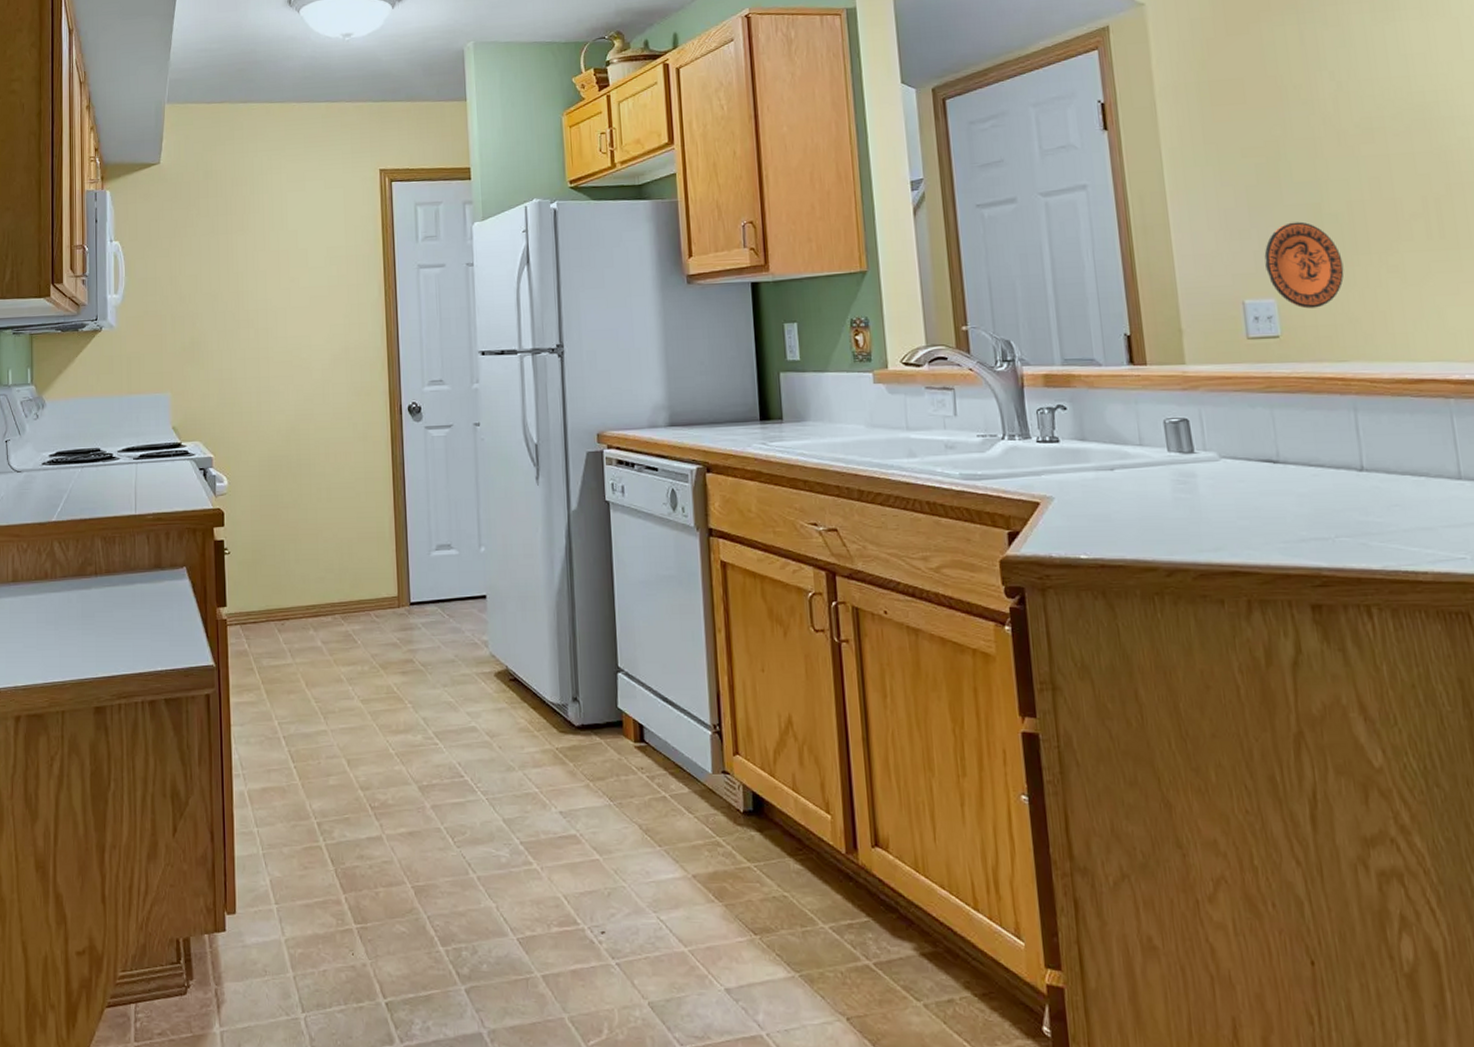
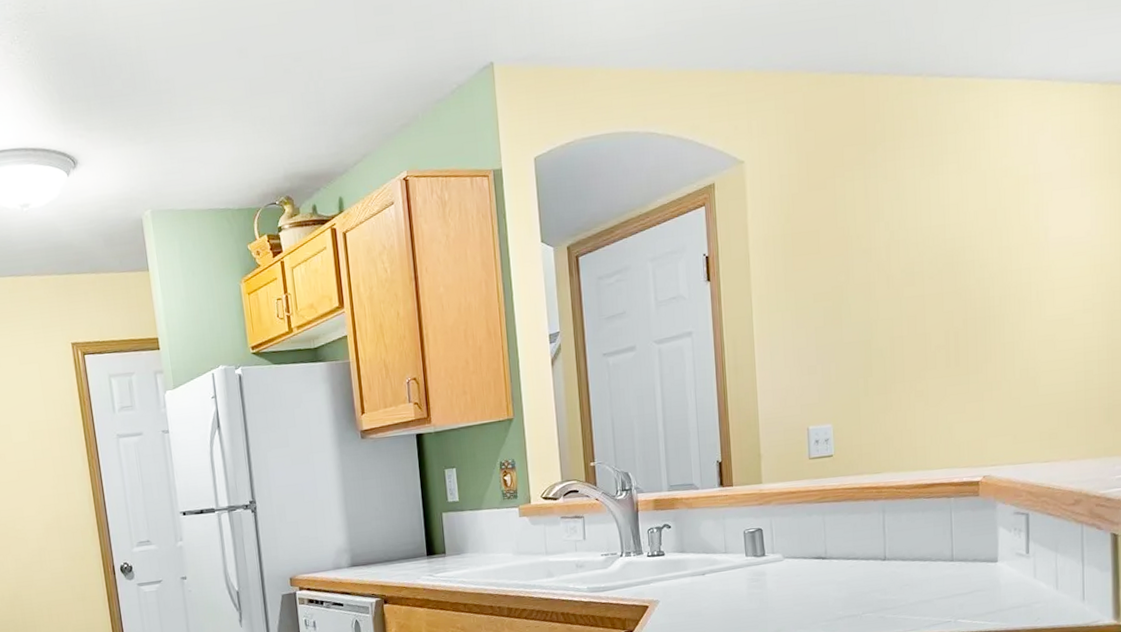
decorative plate: present [1264,221,1344,309] -> none [826,356,884,431]

